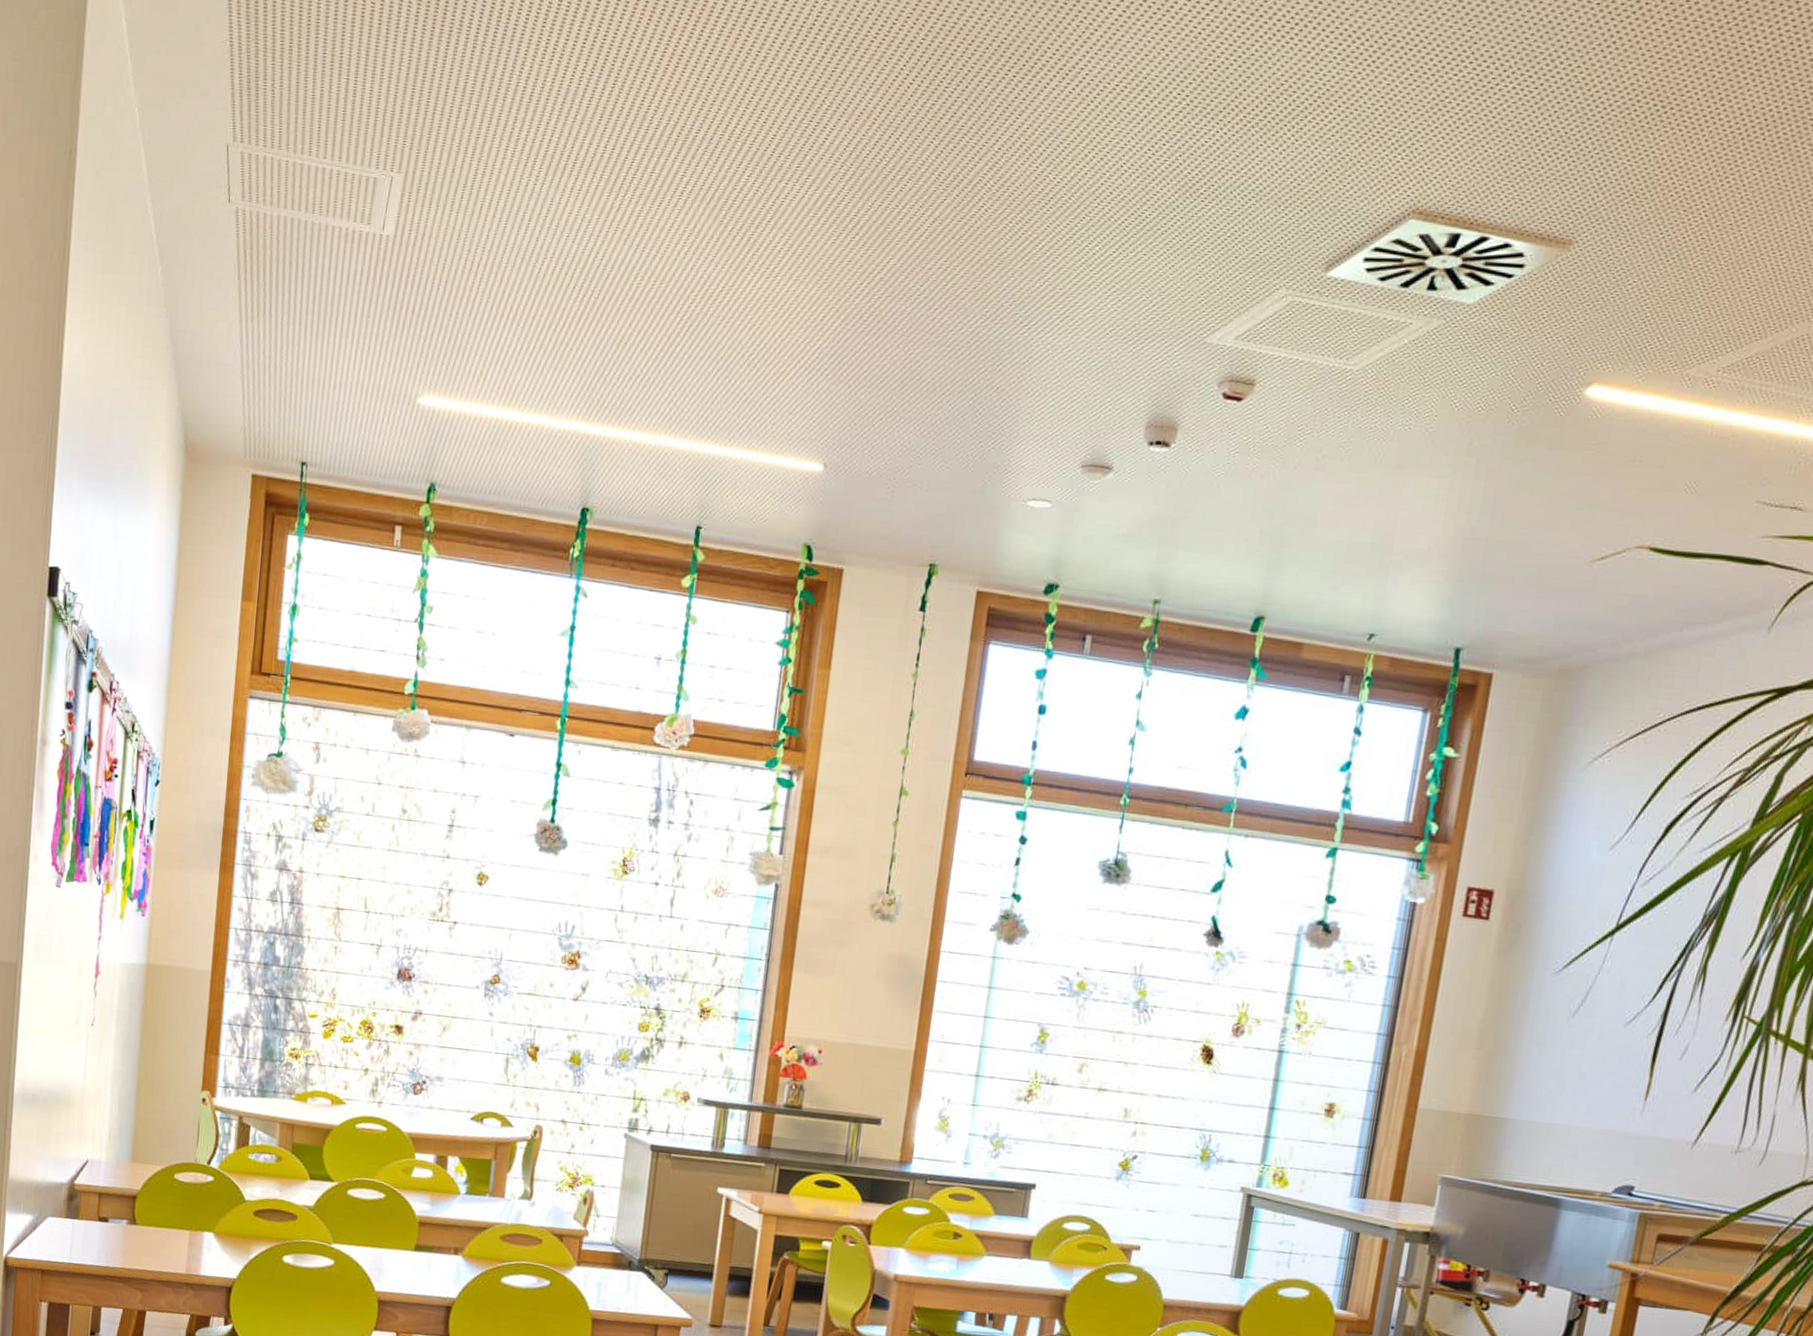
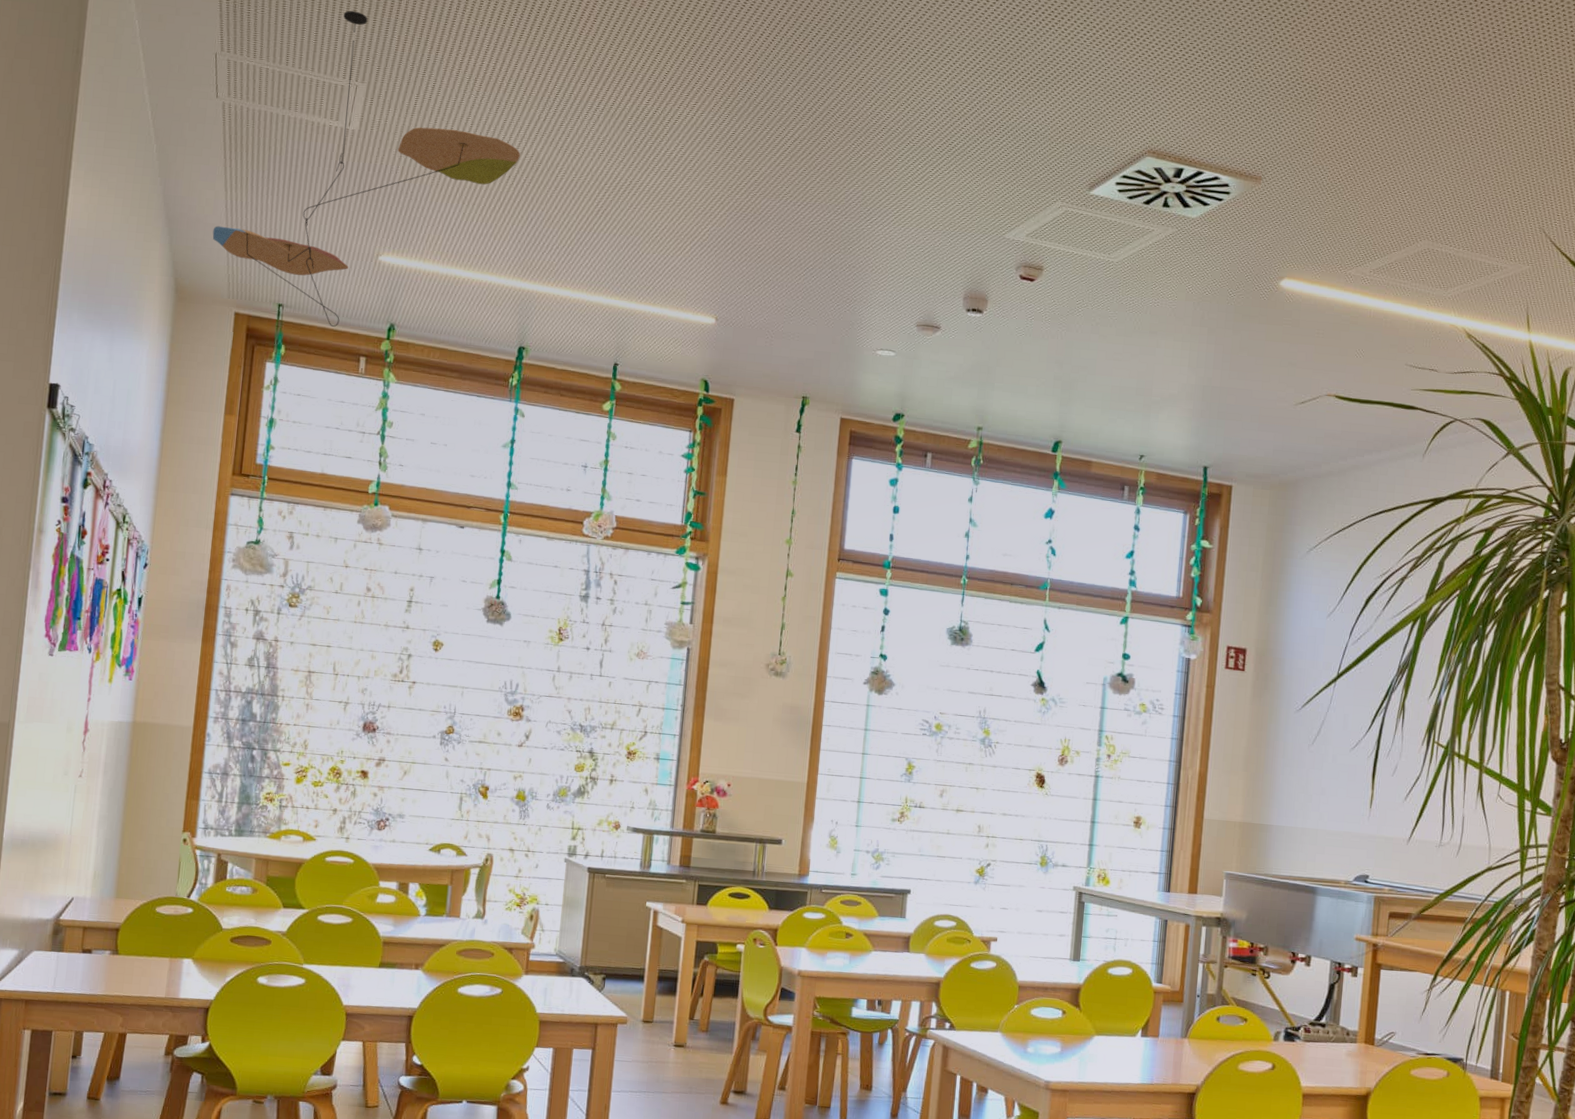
ceiling mobile: none [226,78,588,490] -> present [212,10,520,328]

